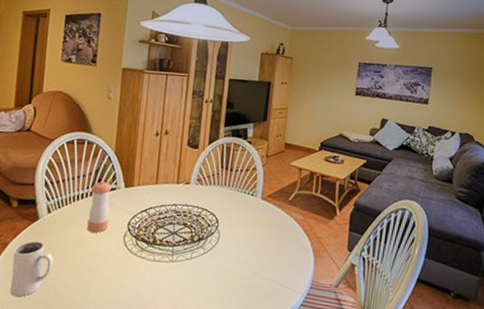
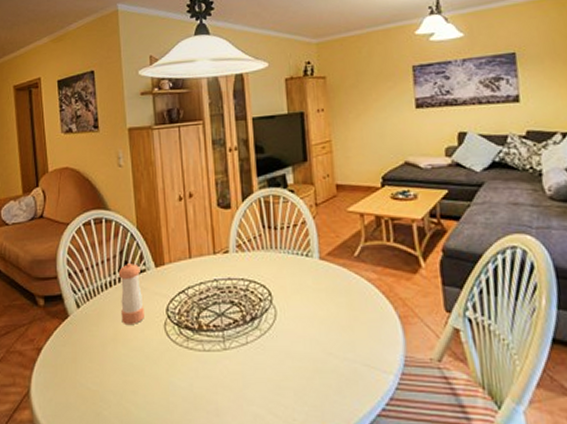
mug: present [10,240,54,297] -> none [49,342,94,408]

